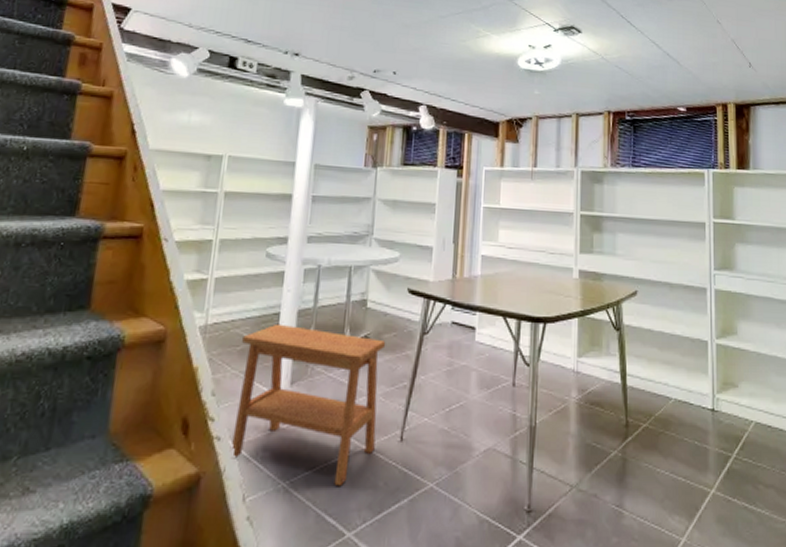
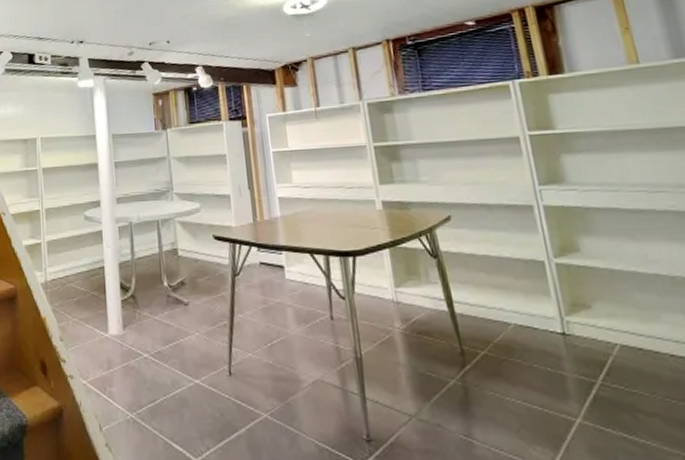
side table: present [229,323,386,487] -> none [77,276,207,418]

